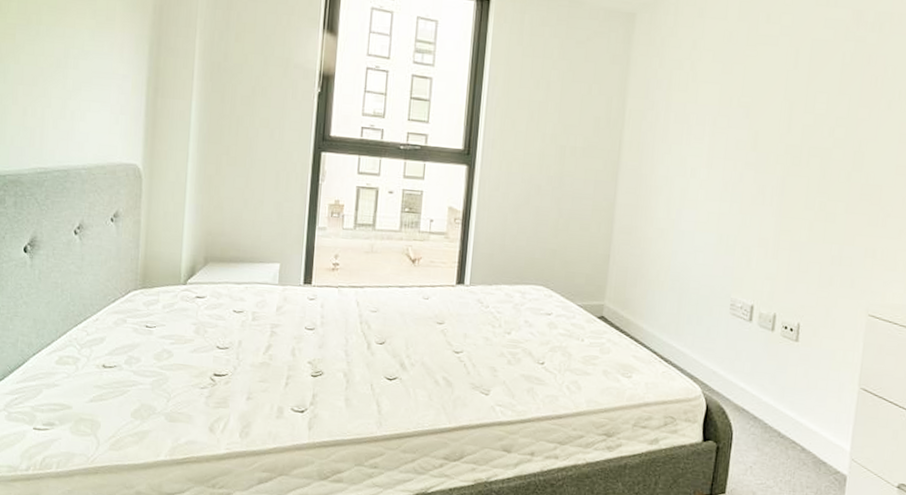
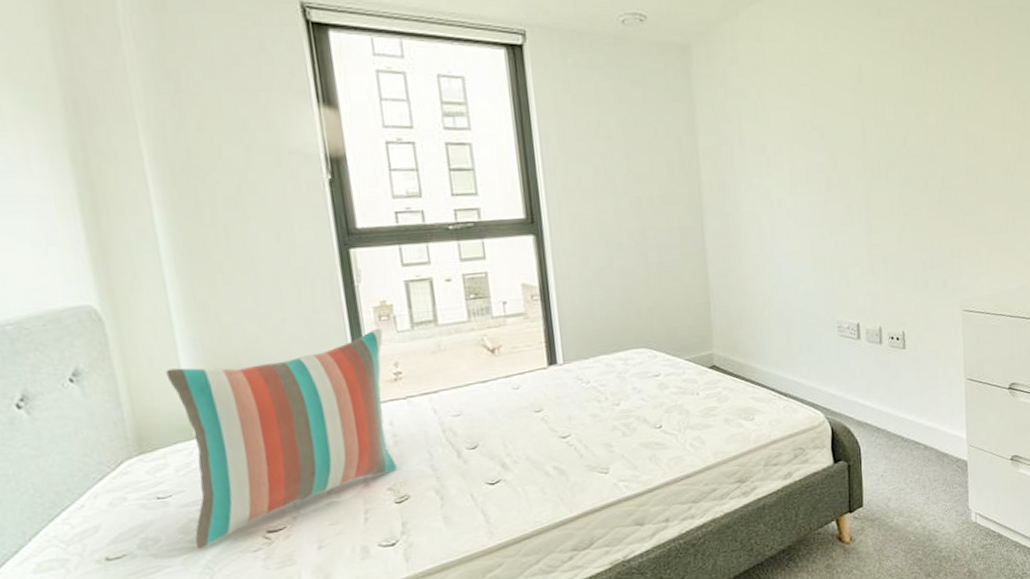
pillow: none [163,223,332,376] -> present [166,328,399,550]

